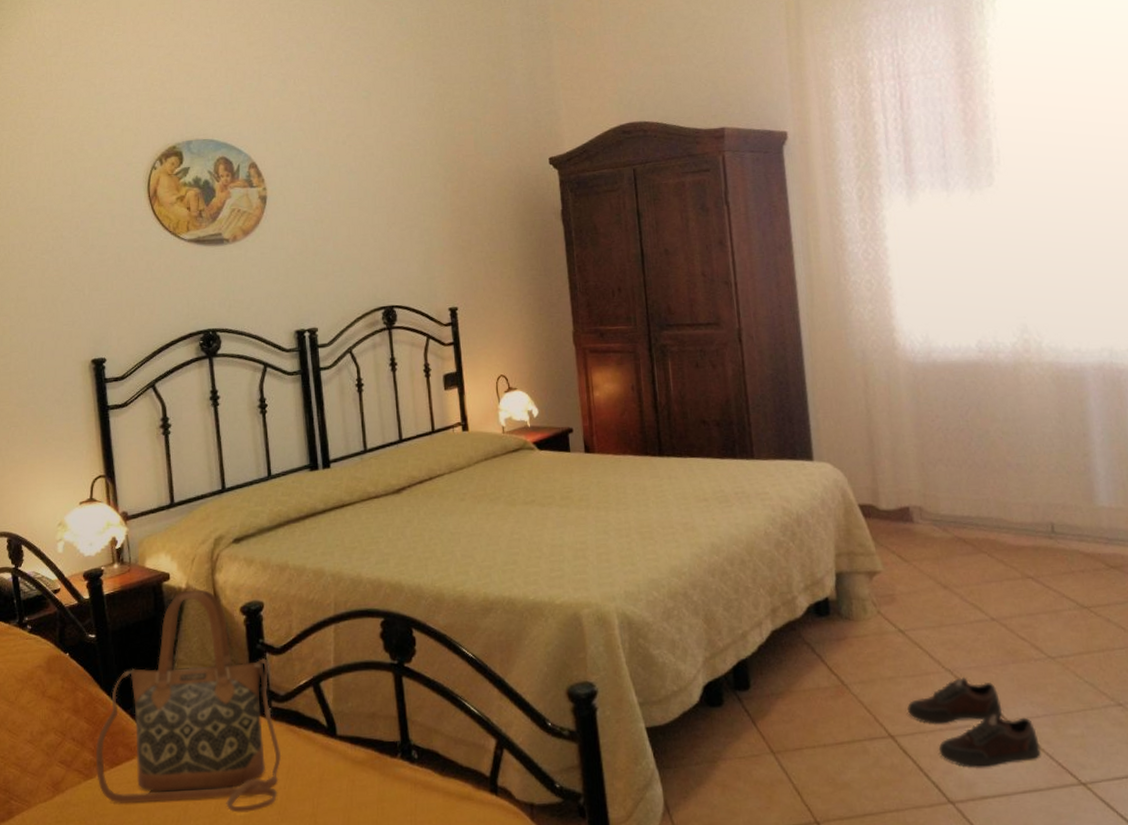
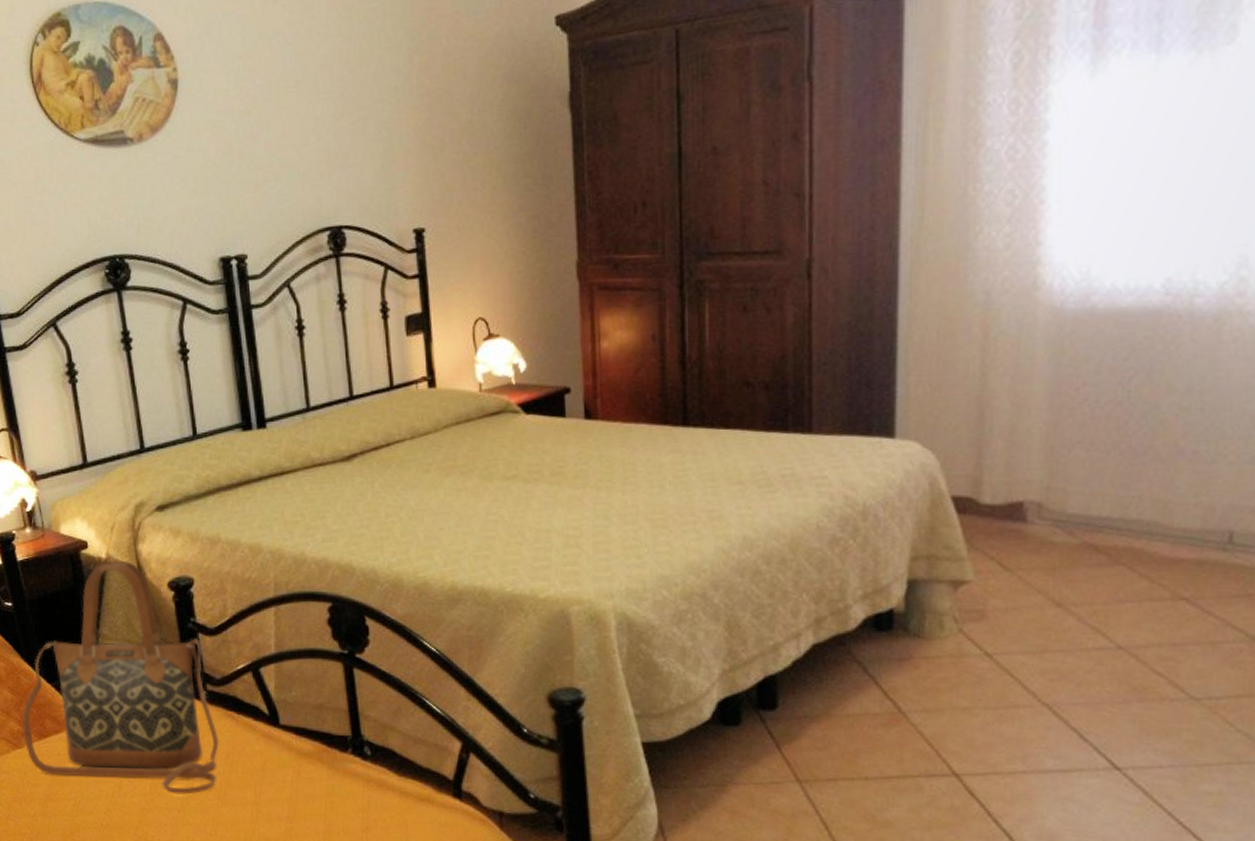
shoe: present [907,676,1041,766] -> none [983,713,1157,817]

